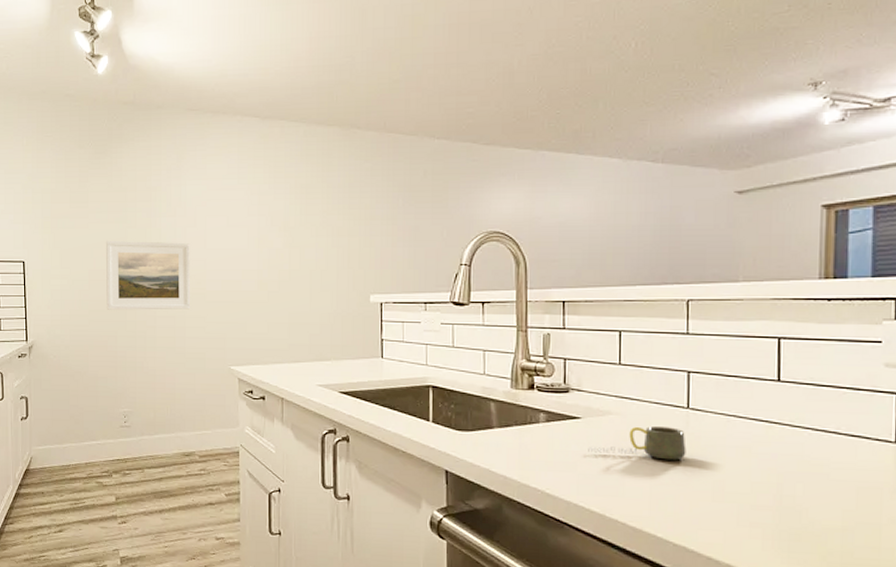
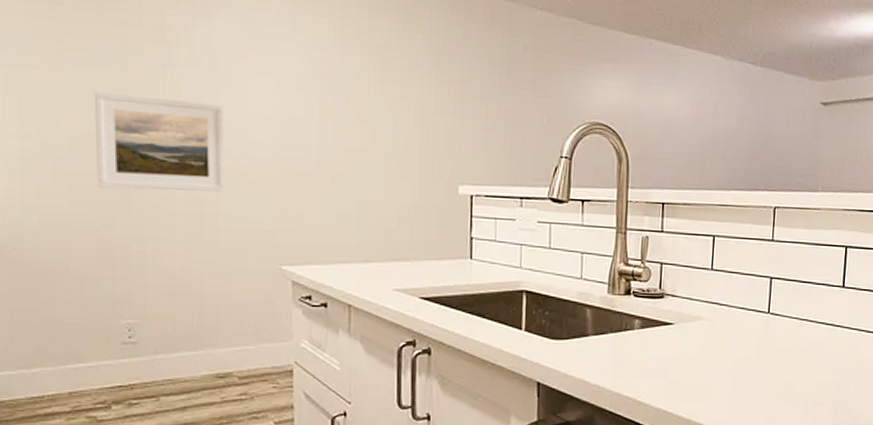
mug: present [588,426,686,461] -> none [678,331,765,364]

